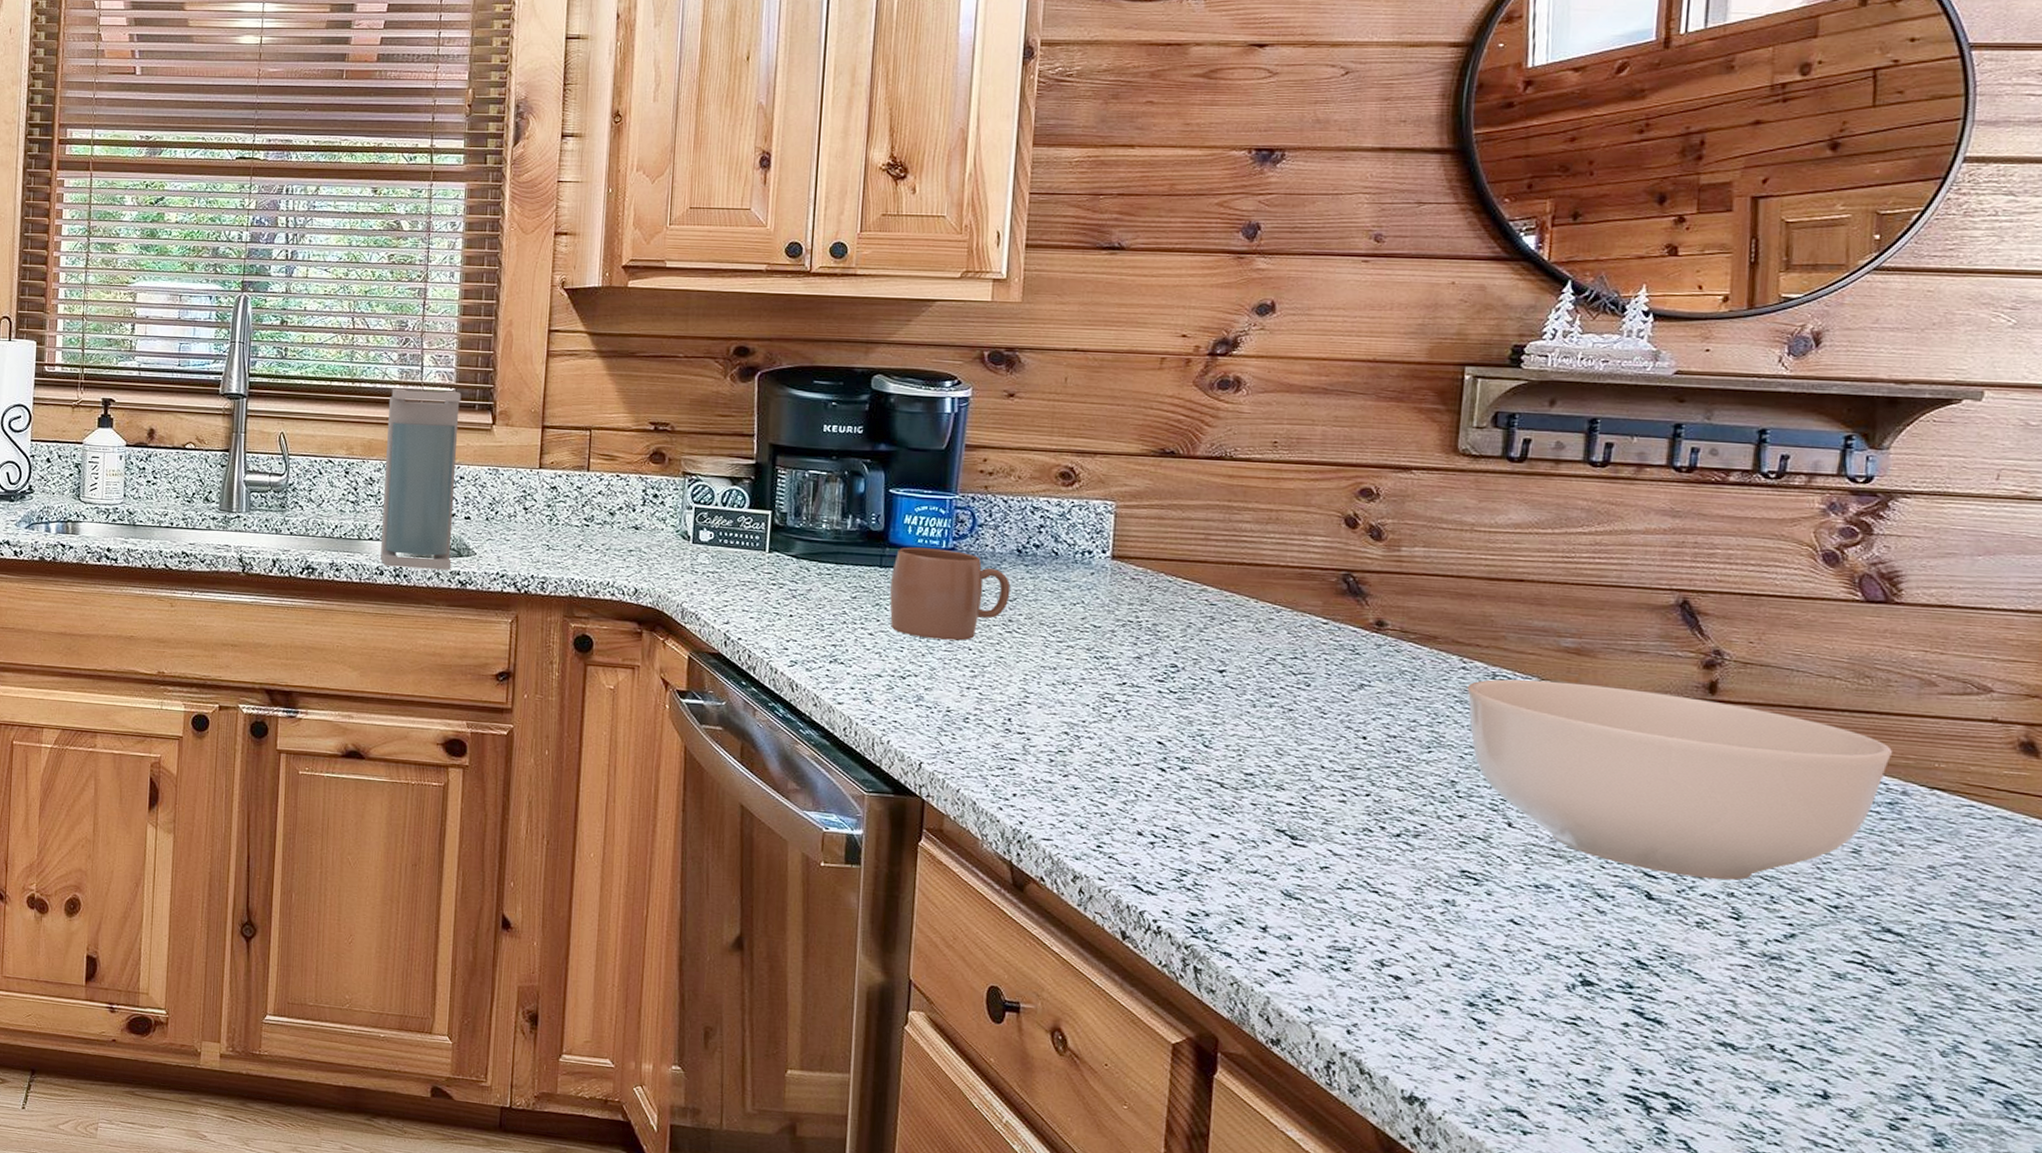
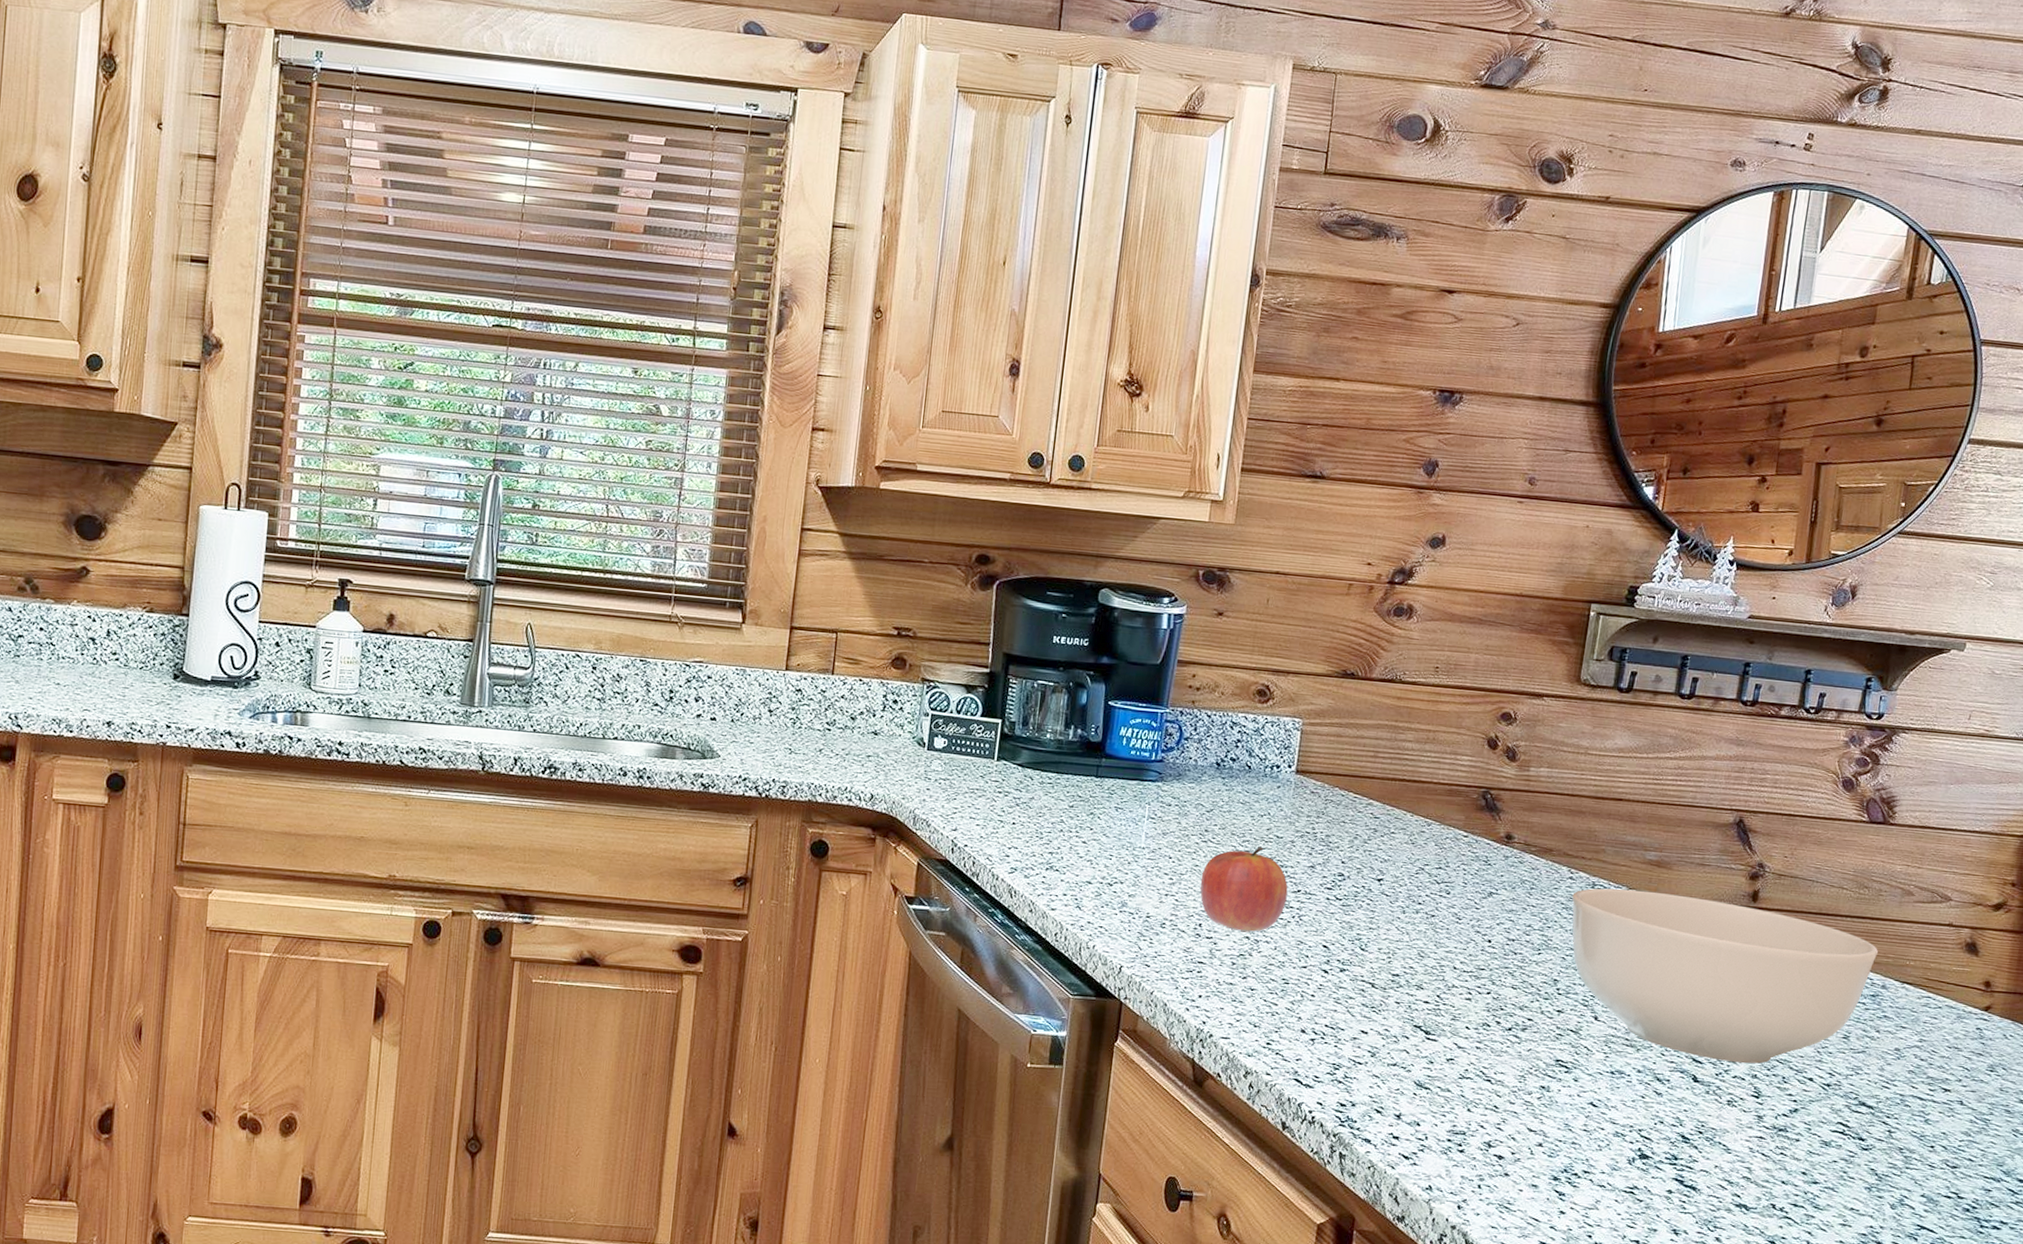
soap dispenser: present [380,388,462,570] -> none [624,581,713,773]
mug: present [889,547,1011,641] -> none [1102,758,1209,850]
fruit: none [1006,637,1111,727] -> present [1200,847,1288,932]

